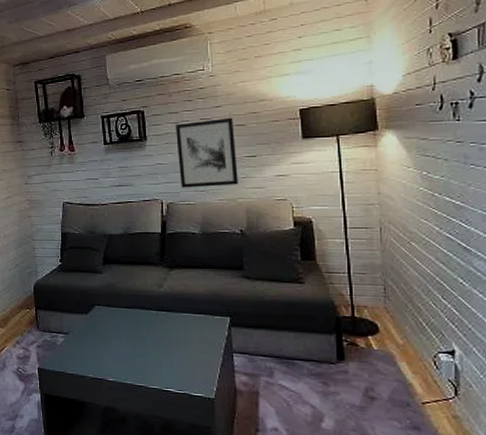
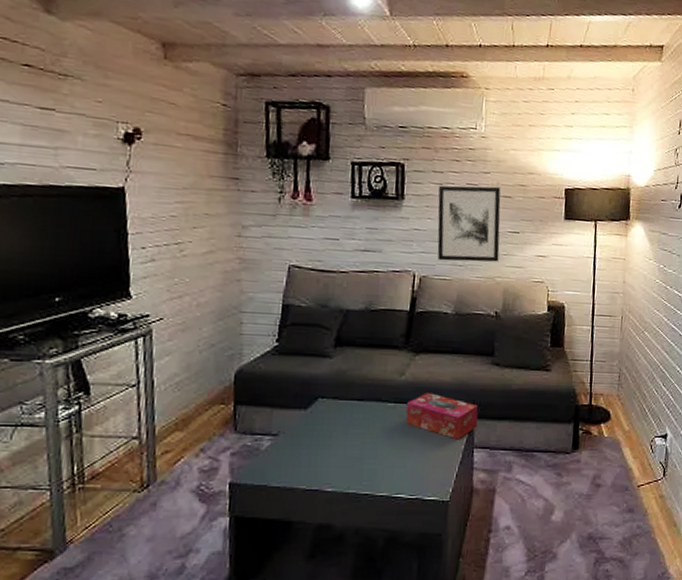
tissue box: none [166,302,234,345] -> present [406,392,479,440]

